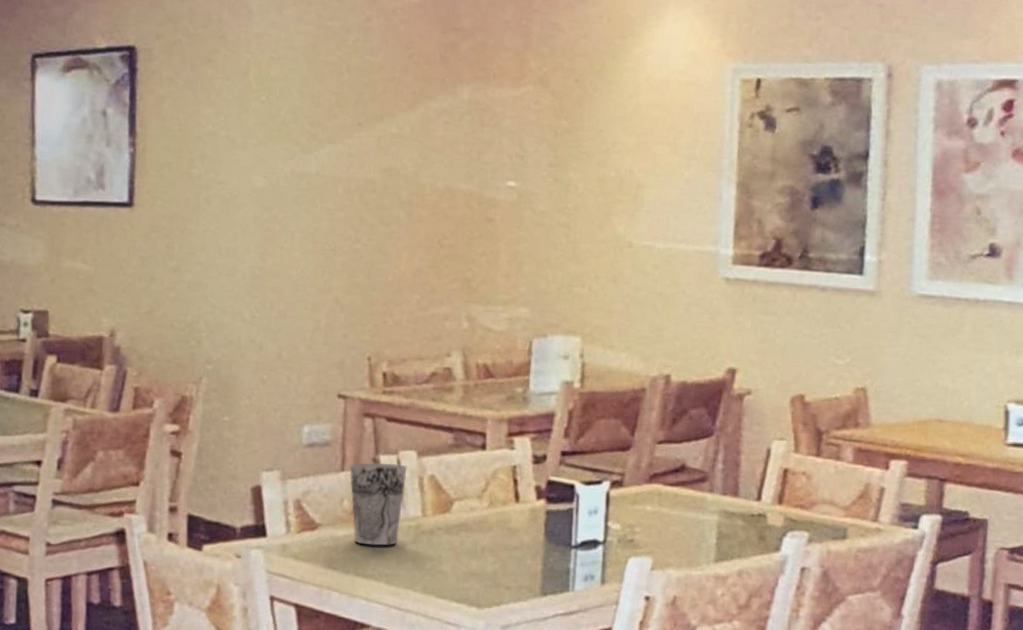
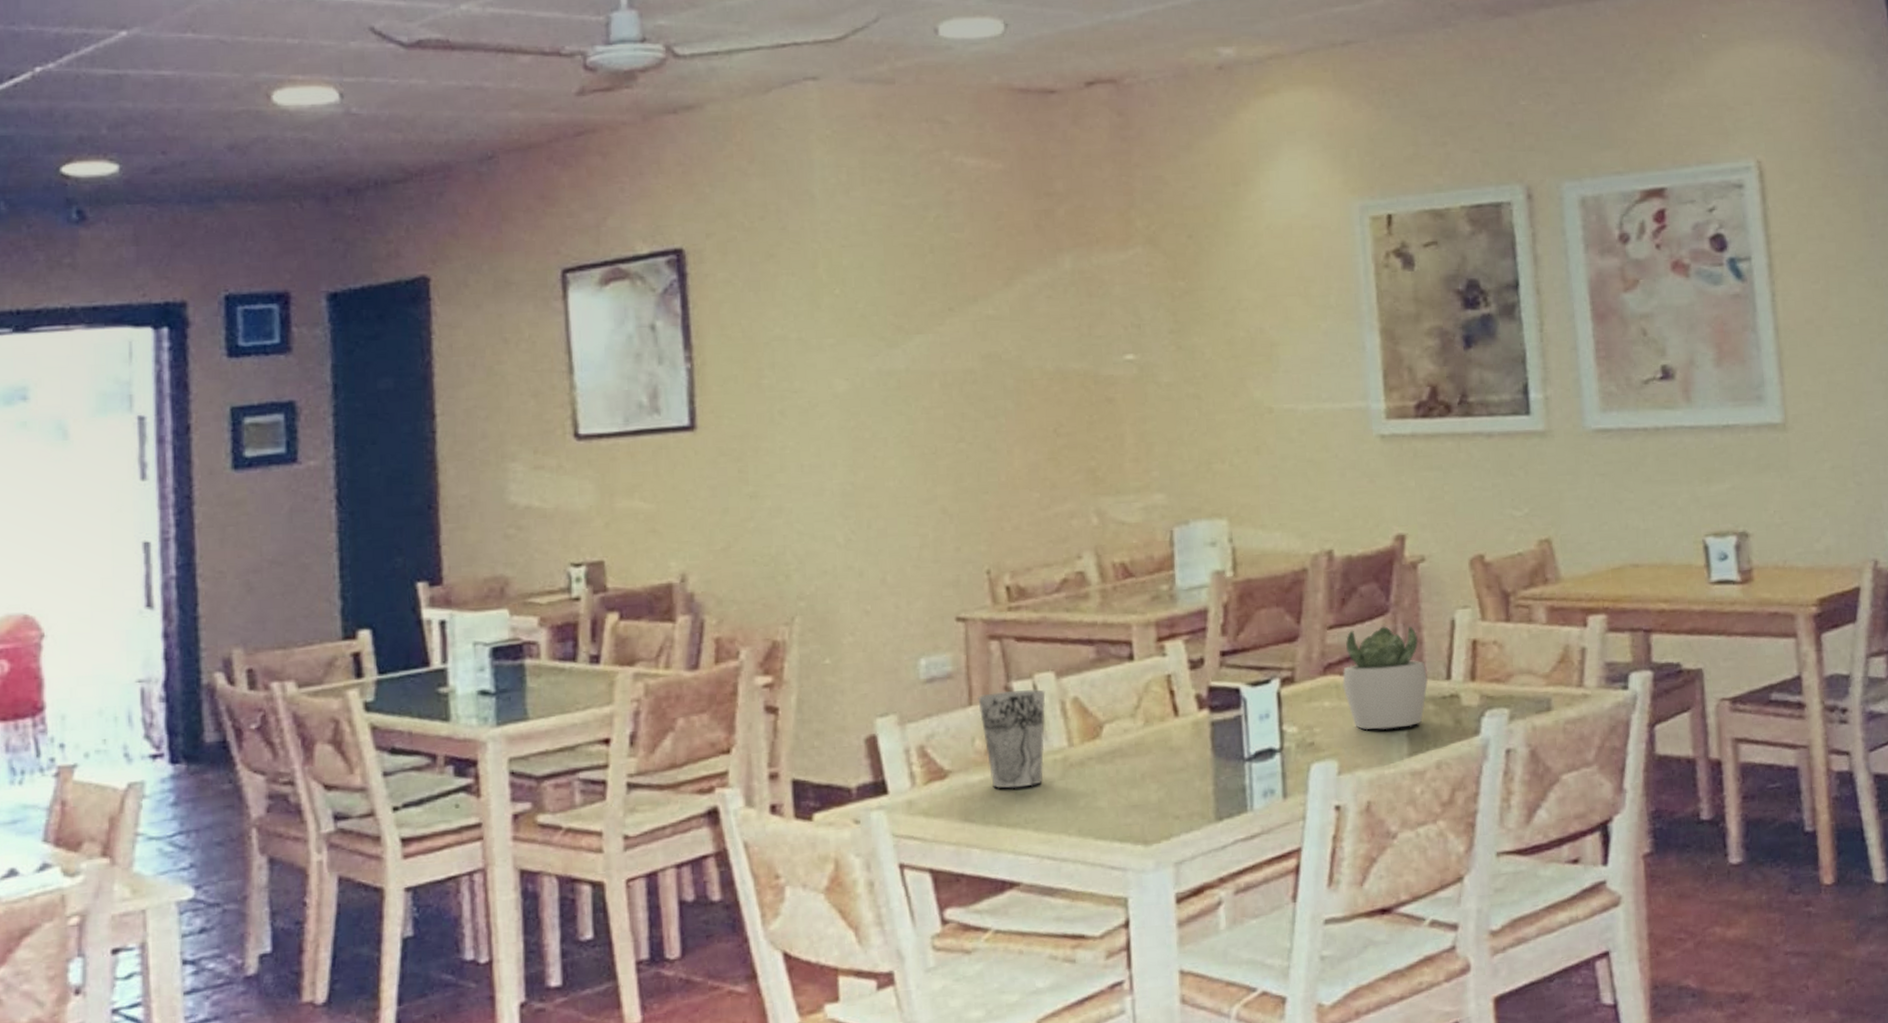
succulent plant: none [664,447,740,537] -> present [1342,626,1428,730]

